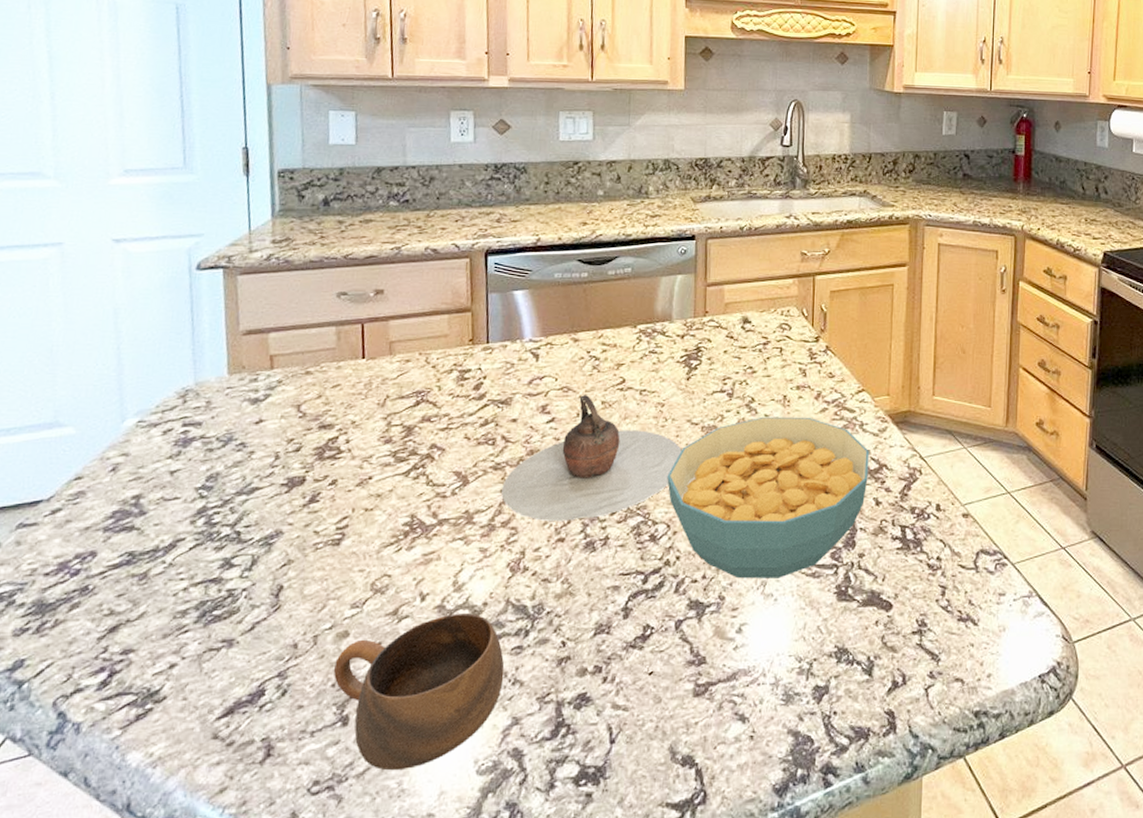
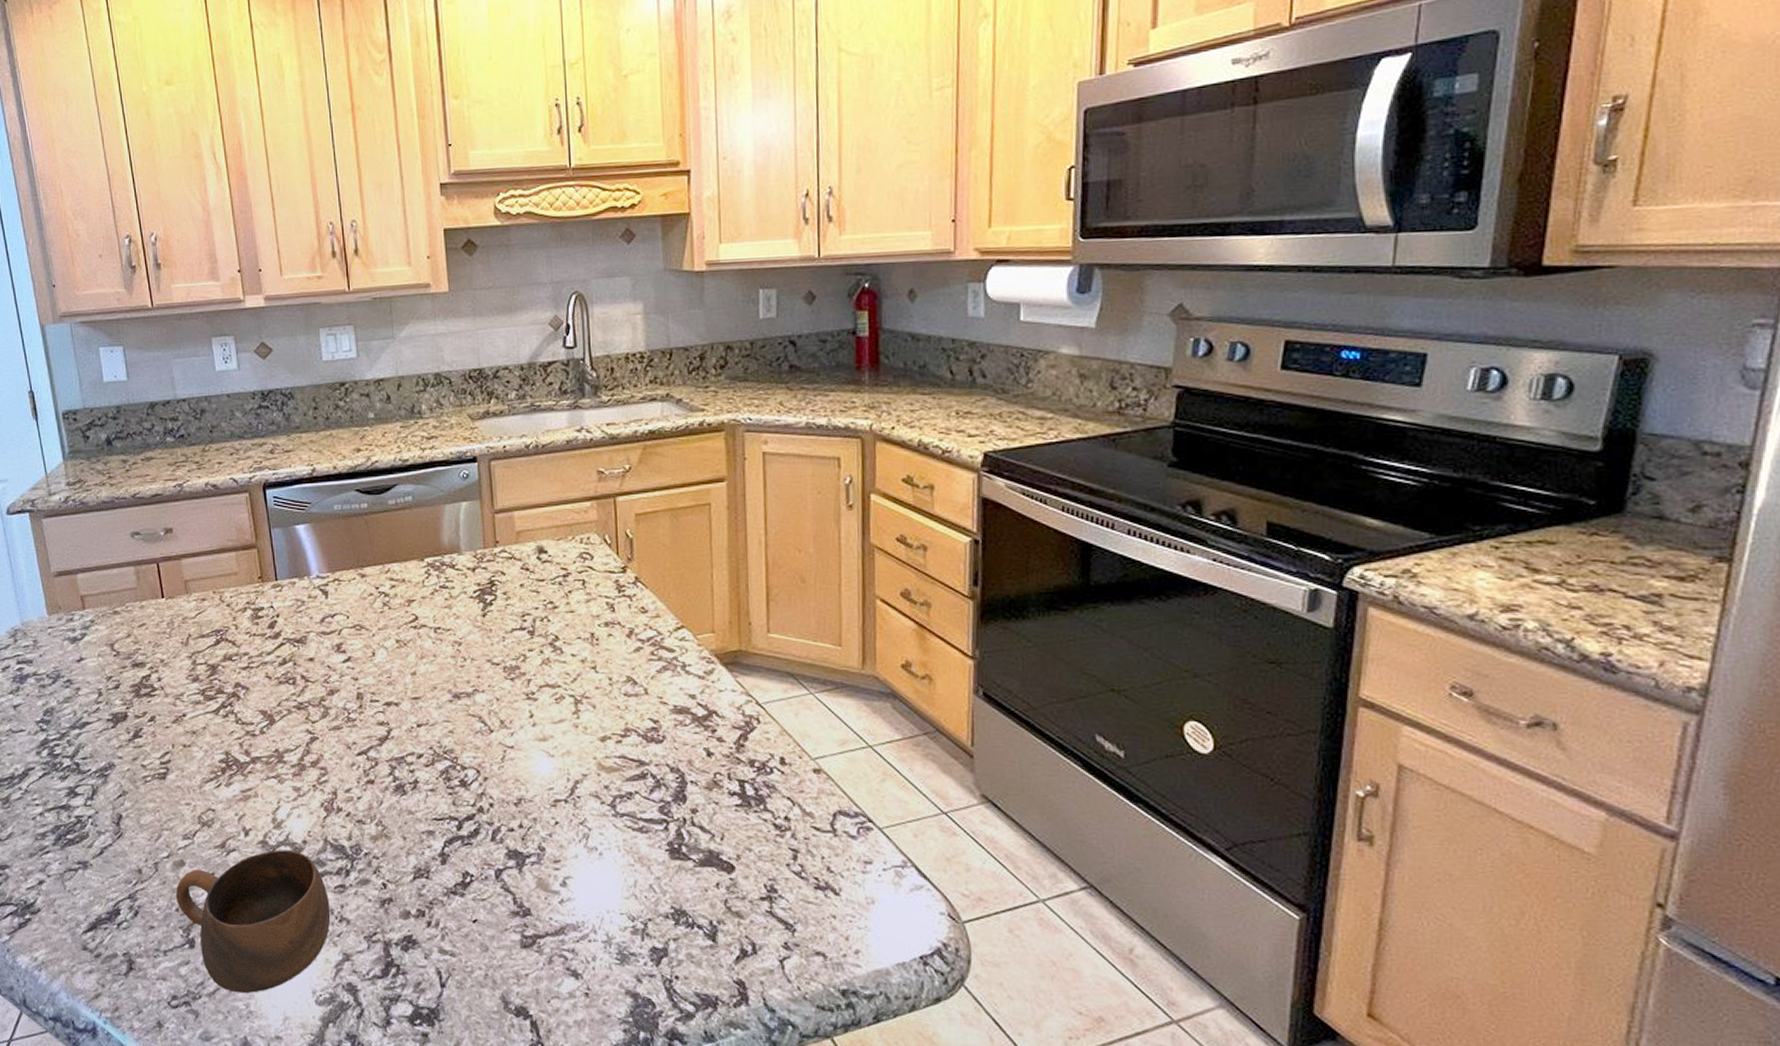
teapot: present [501,395,682,521] -> none [307,633,485,763]
cereal bowl: present [667,416,869,579] -> none [472,656,696,832]

